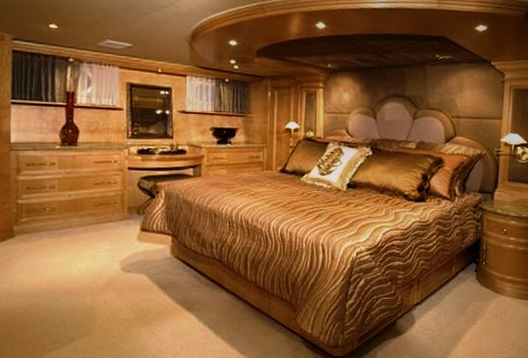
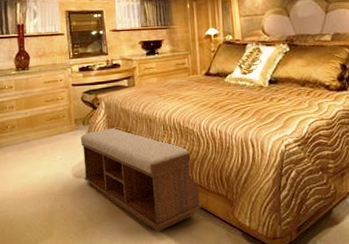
bench: none [133,220,263,335] -> present [80,127,202,232]

